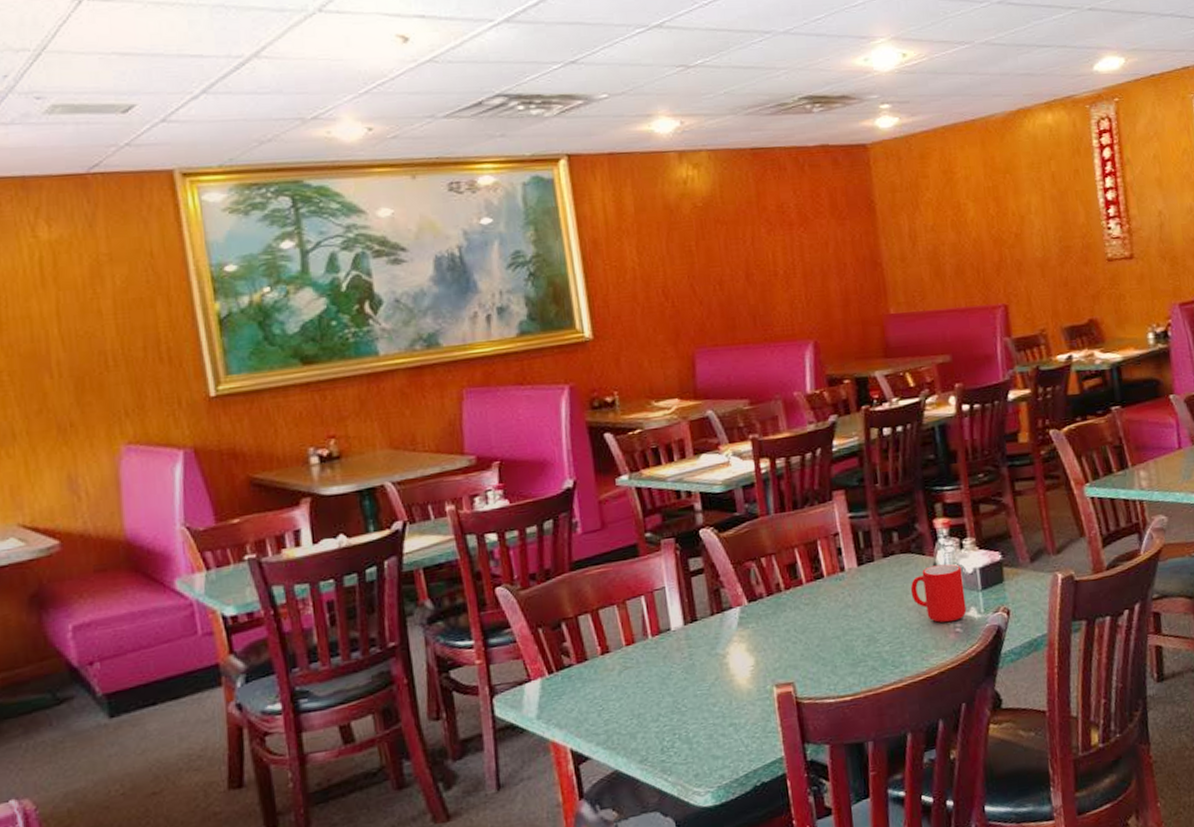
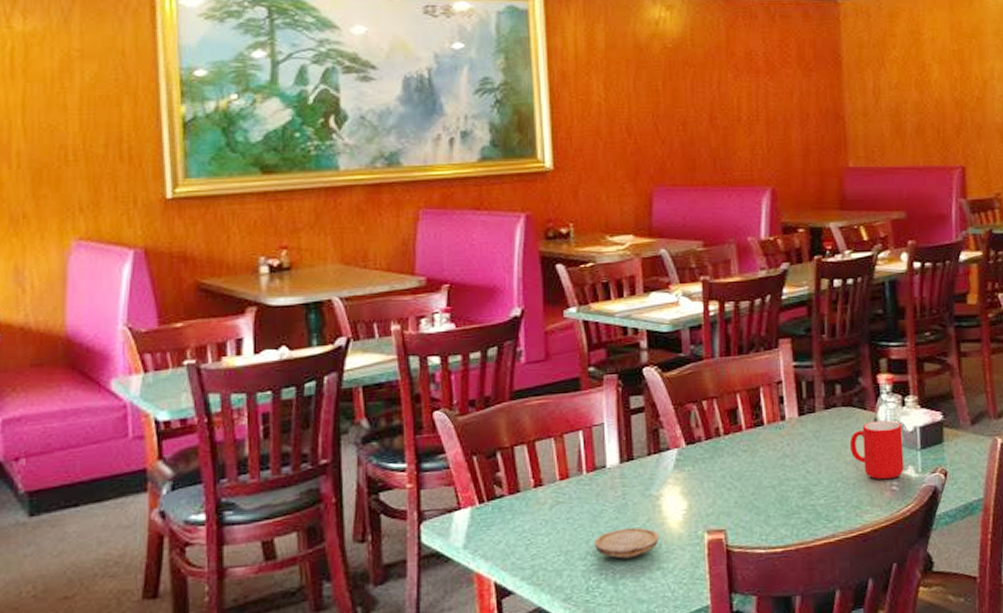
wood slice: none [664,686,729,718] -> present [593,527,659,559]

